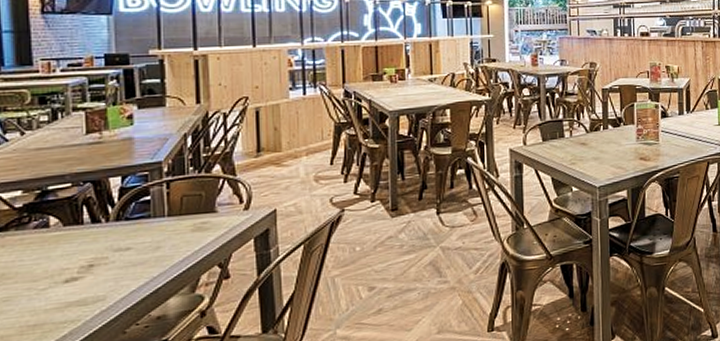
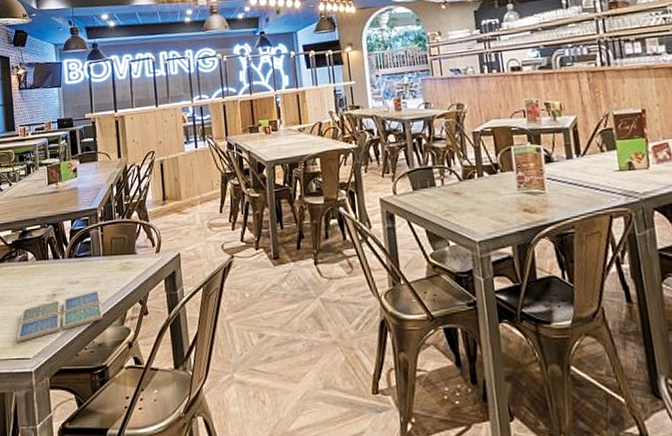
drink coaster: none [26,256,165,327] -> present [16,290,103,342]

